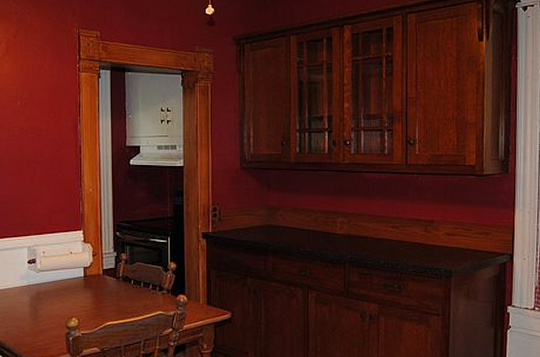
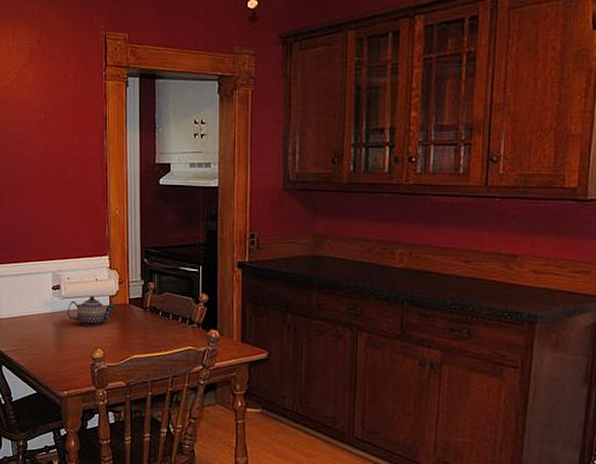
teapot: none [42,268,89,298] -> present [67,296,115,327]

